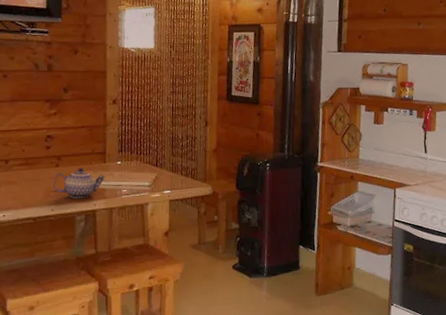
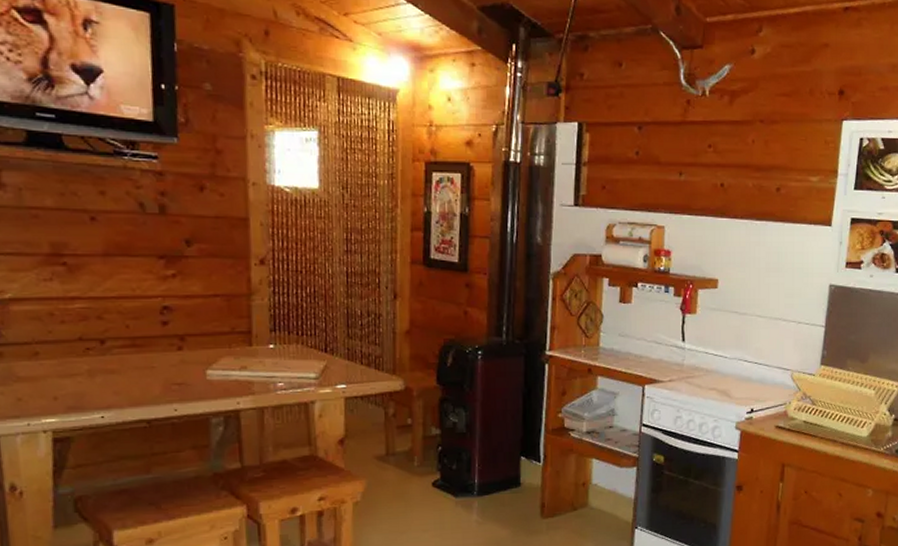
teapot: present [53,167,105,198] -> none [174,352,252,394]

